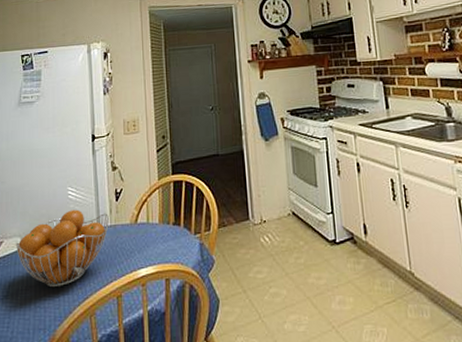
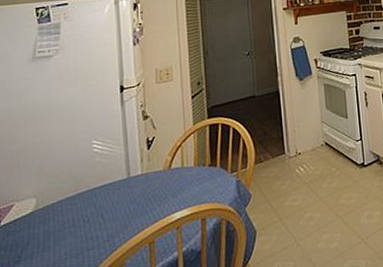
fruit basket: present [15,209,109,288] -> none [29,162,140,245]

